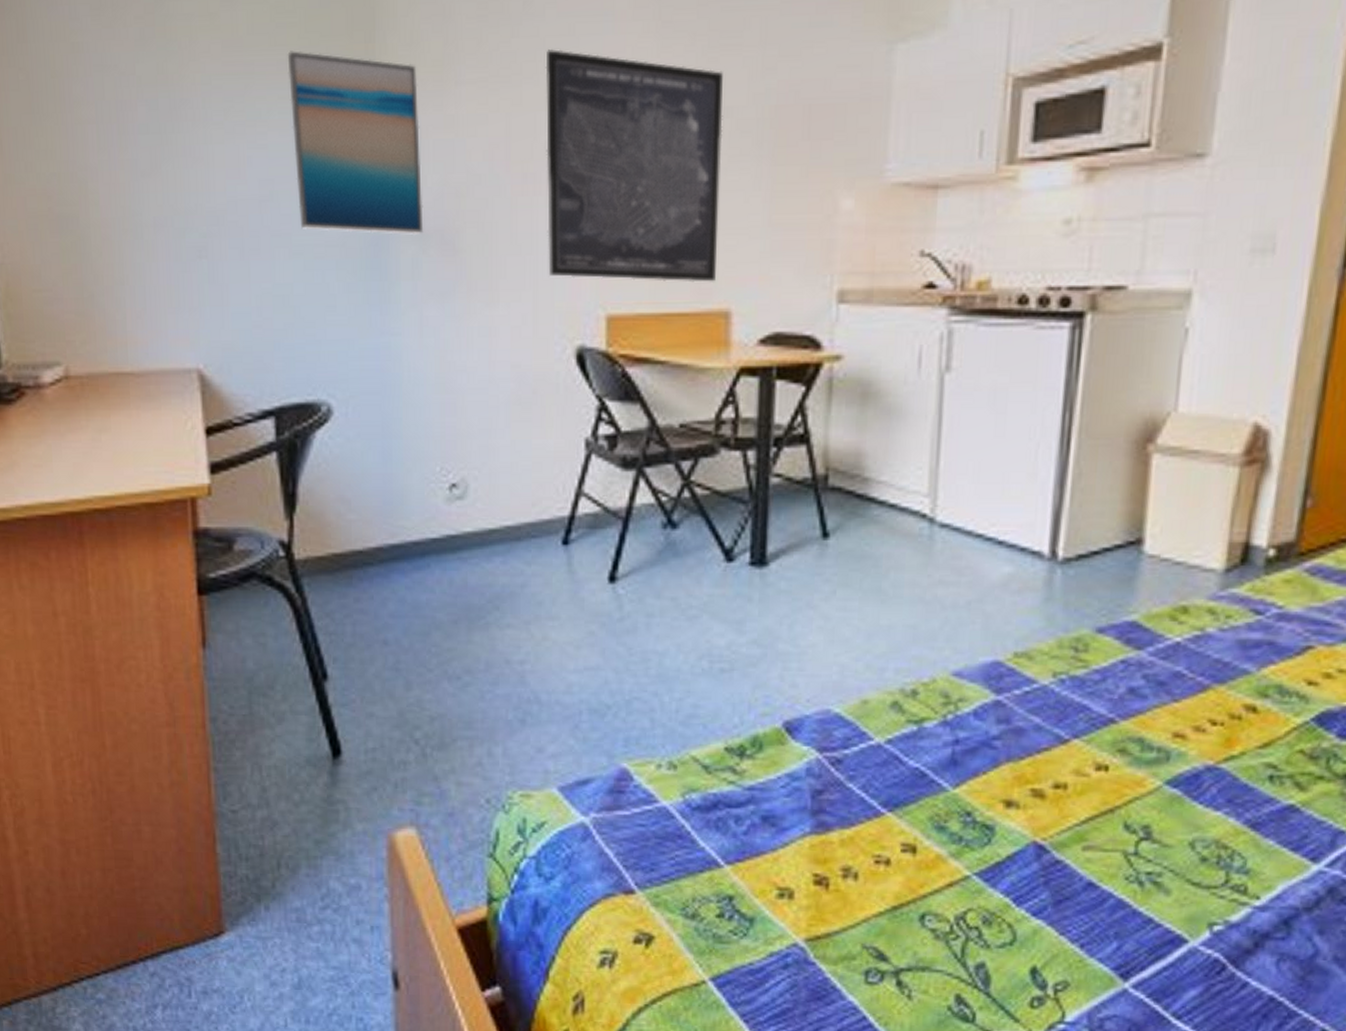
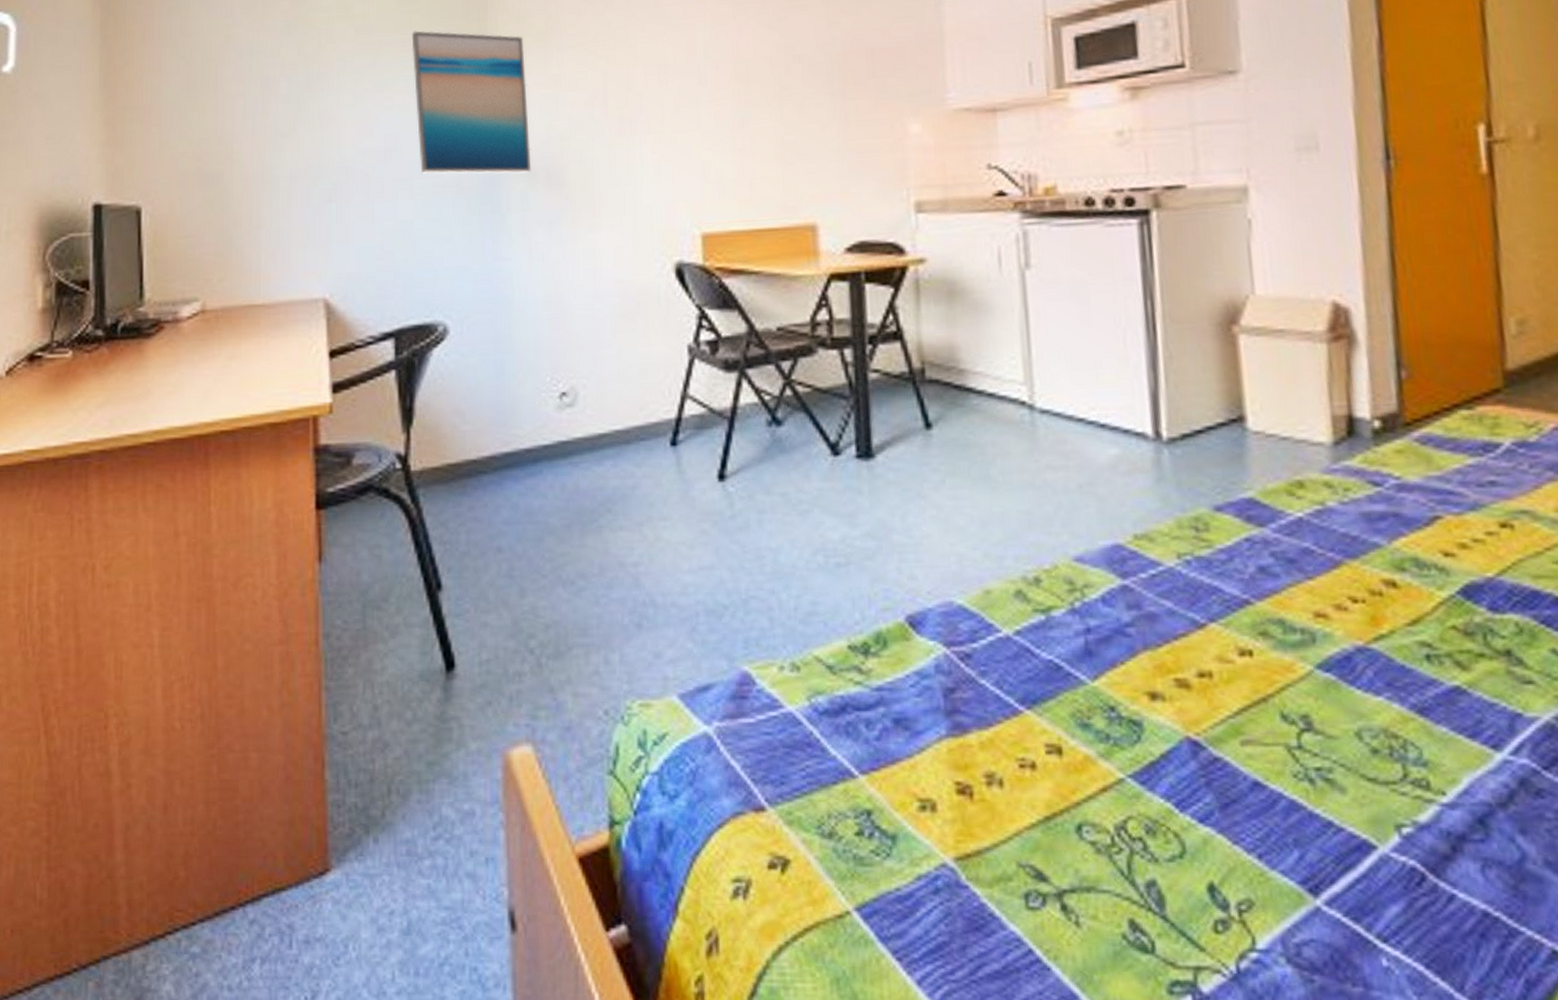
wall art: present [545,49,723,282] -> none [636,17,800,203]

